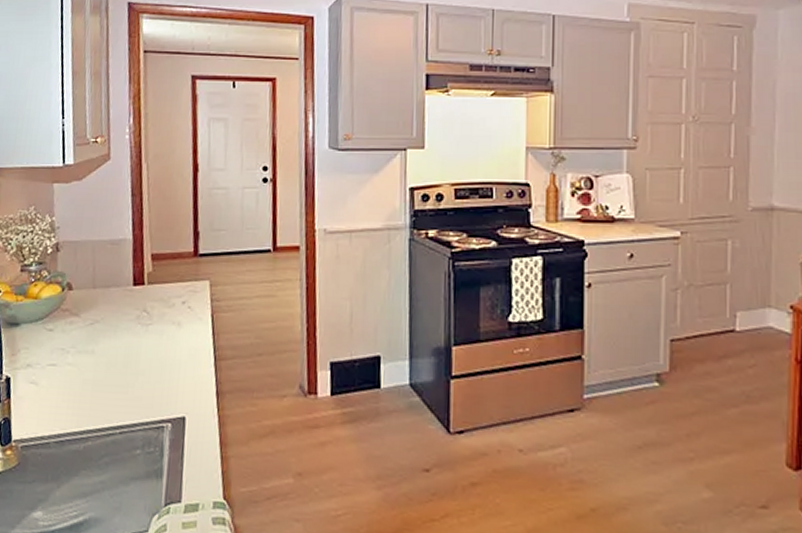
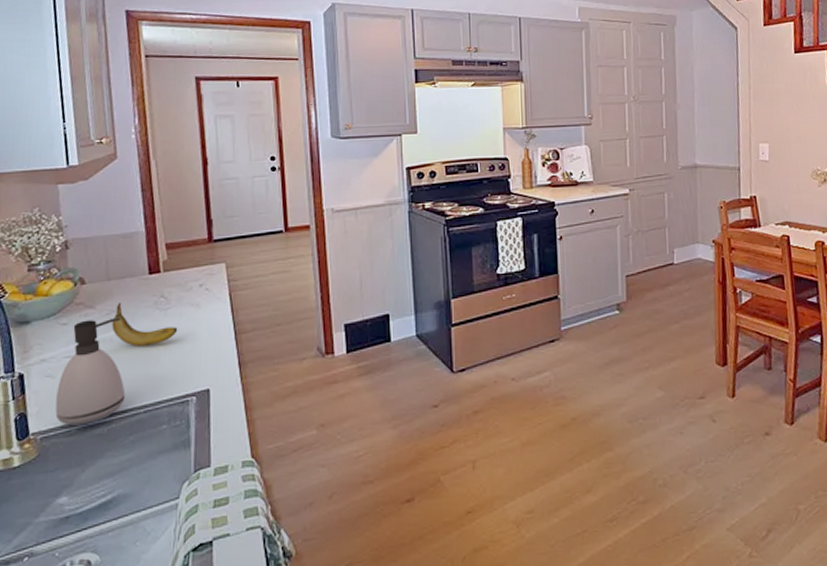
soap dispenser: none [36,328,104,439] -> present [55,317,126,426]
fruit: none [94,313,158,363] -> present [112,302,178,346]

